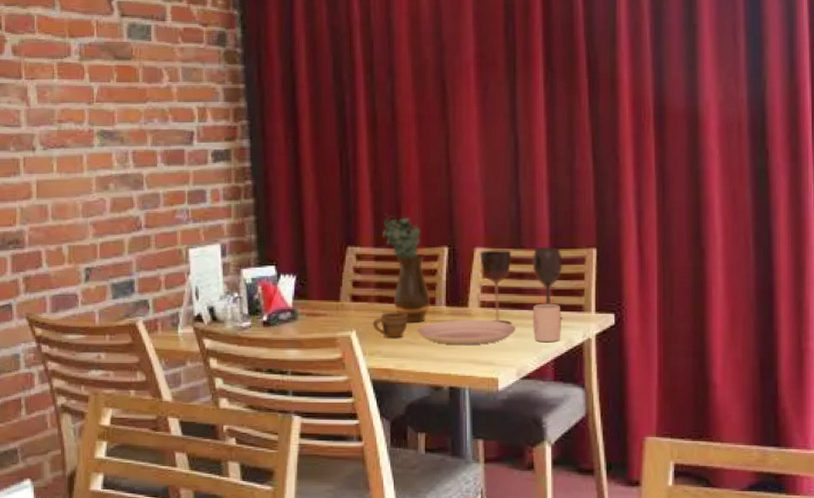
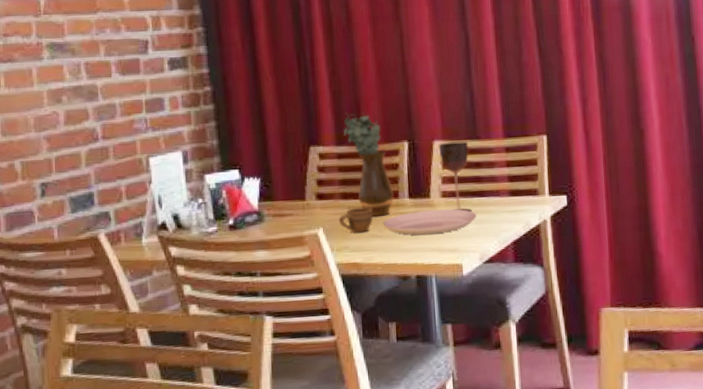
wine glass: present [532,248,564,318] -> none [488,136,519,203]
mug: present [532,303,561,343] -> none [491,189,519,227]

